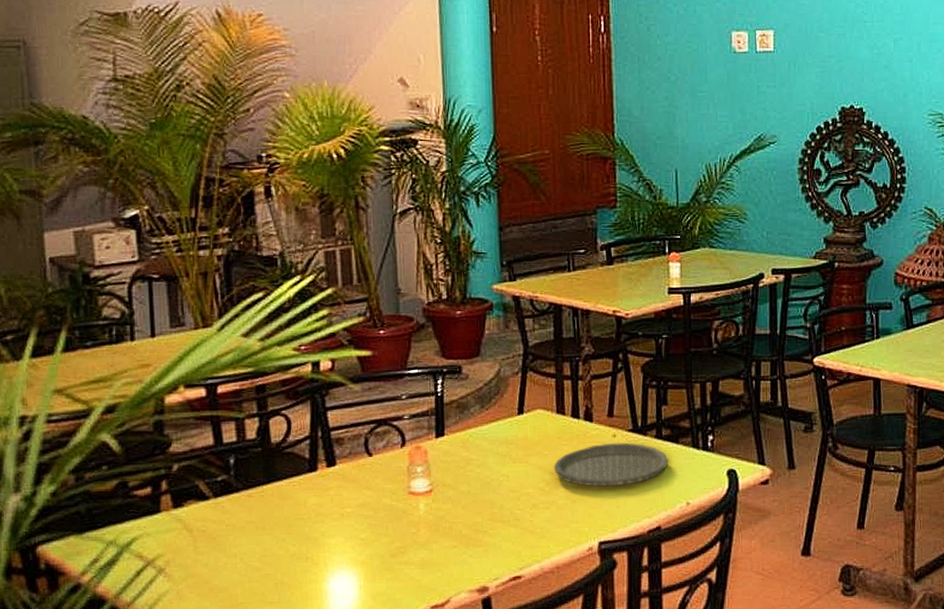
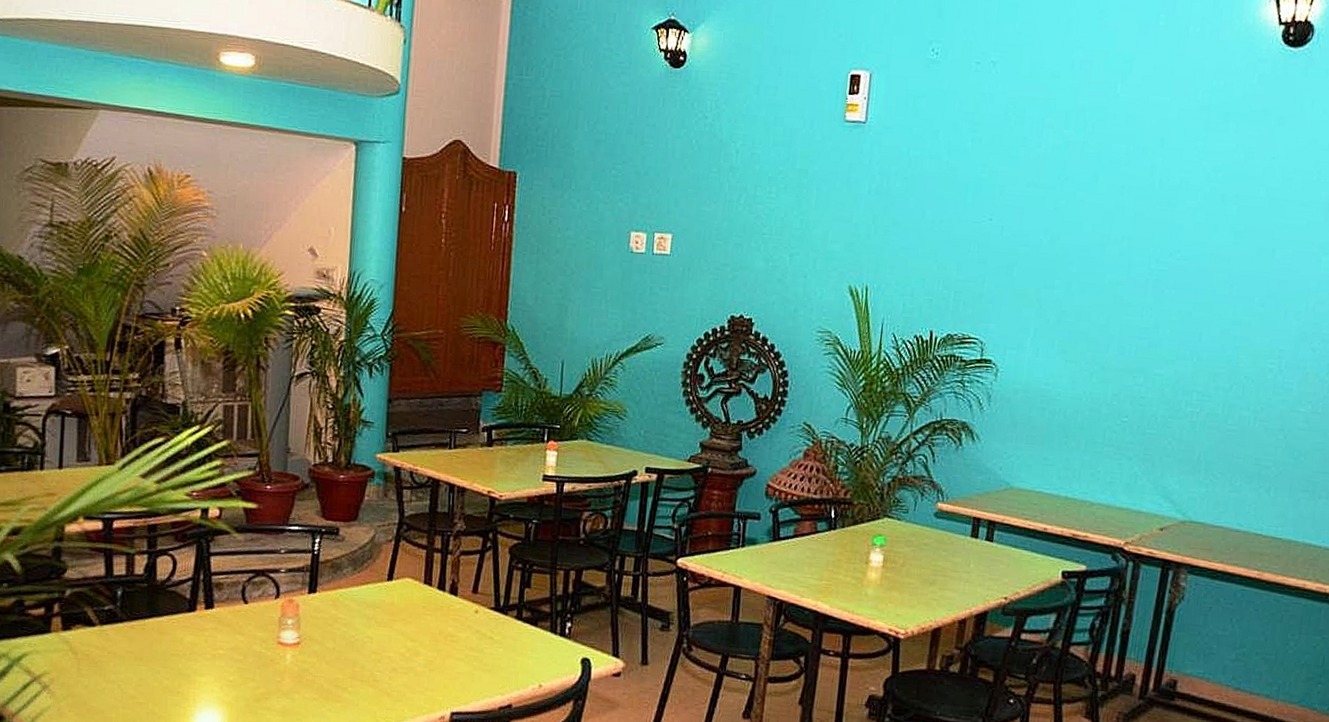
plate: present [553,442,669,487] -> none [415,618,527,661]

